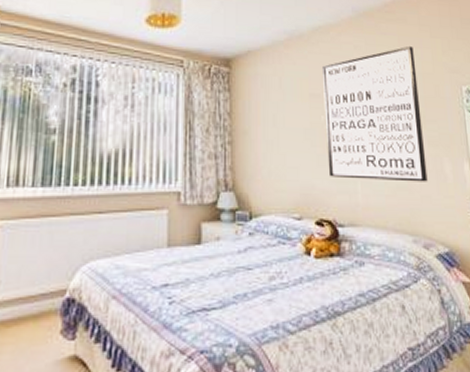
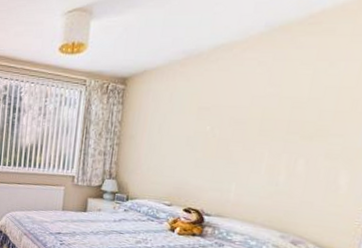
wall art: present [323,45,428,182] -> none [204,58,336,190]

